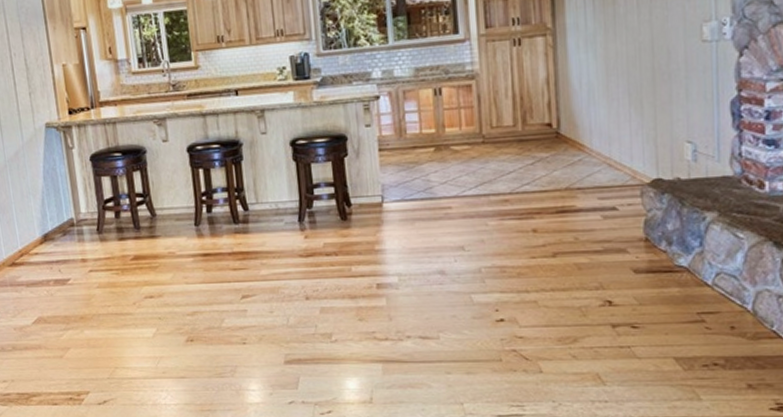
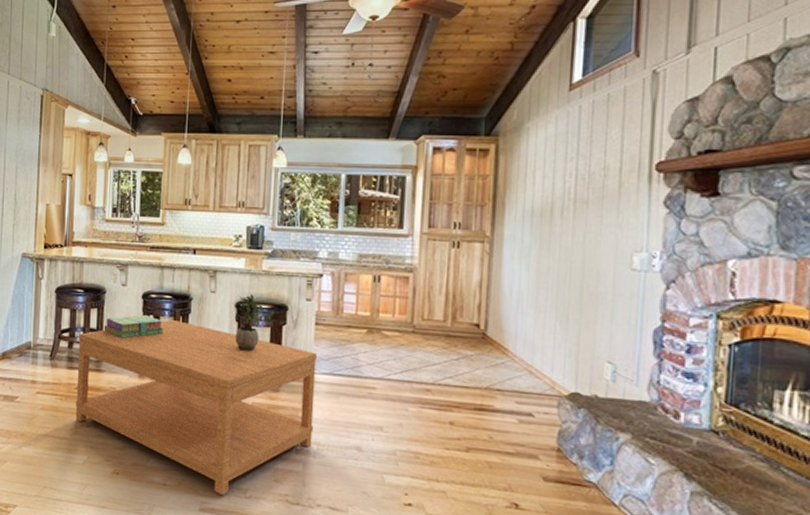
coffee table: none [125,169,393,345] -> present [76,319,317,496]
stack of books: none [150,169,217,198] -> present [104,315,163,339]
potted plant: none [292,129,333,191] -> present [235,294,274,352]

